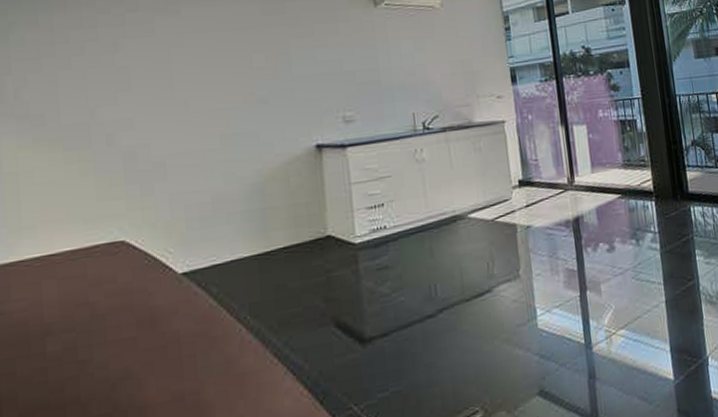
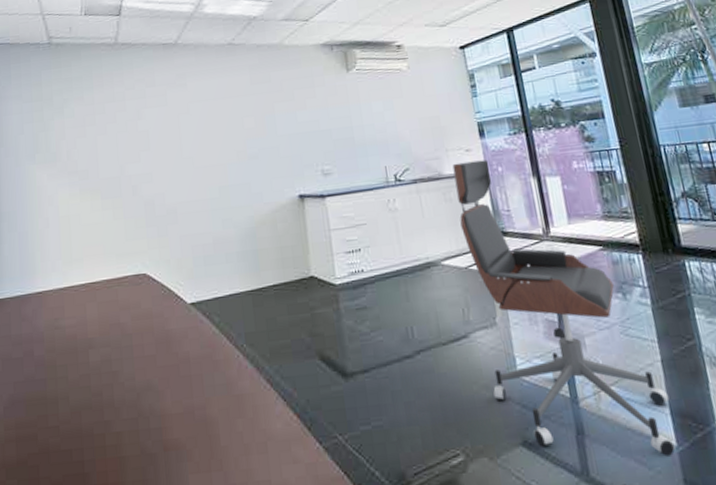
office chair: none [483,107,673,395] -> present [452,159,676,457]

